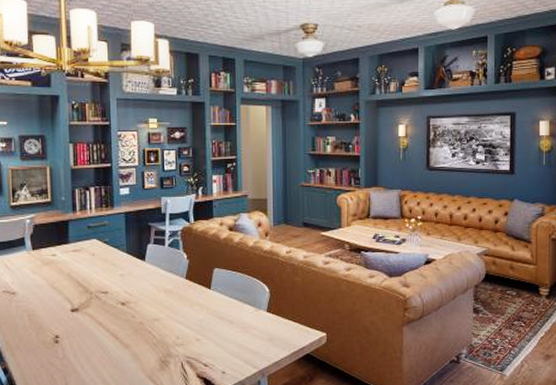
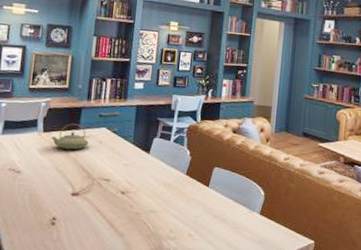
teapot: none [41,238,81,266] -> present [51,123,89,150]

